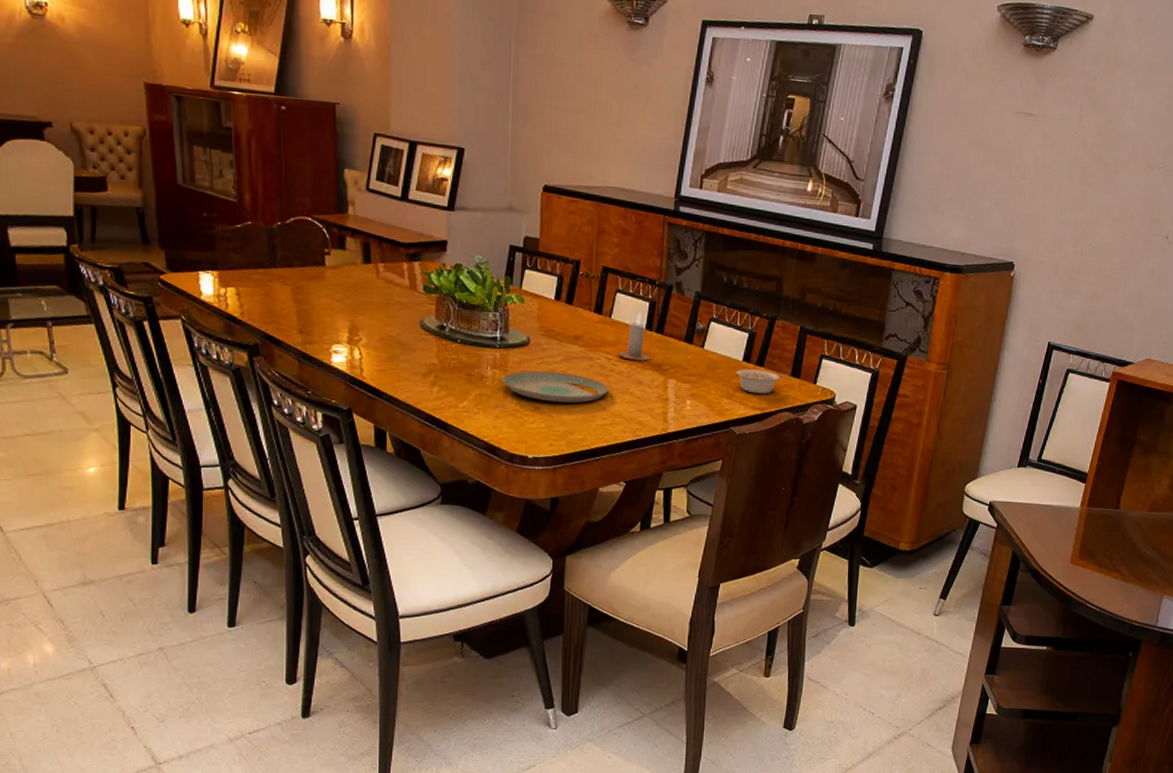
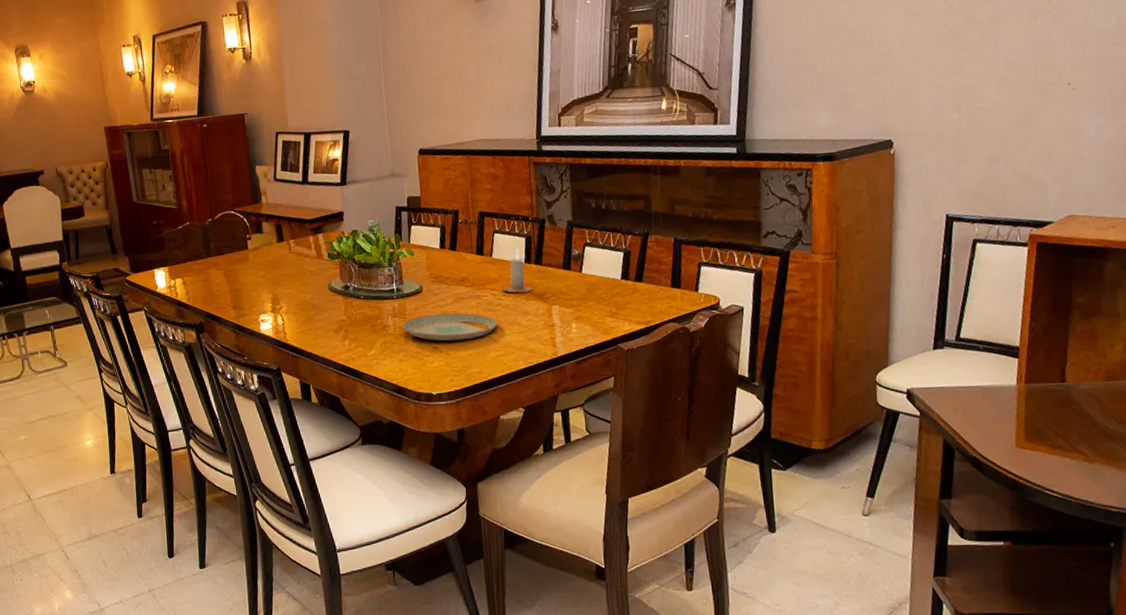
legume: present [736,369,789,394] -> none [616,285,669,309]

